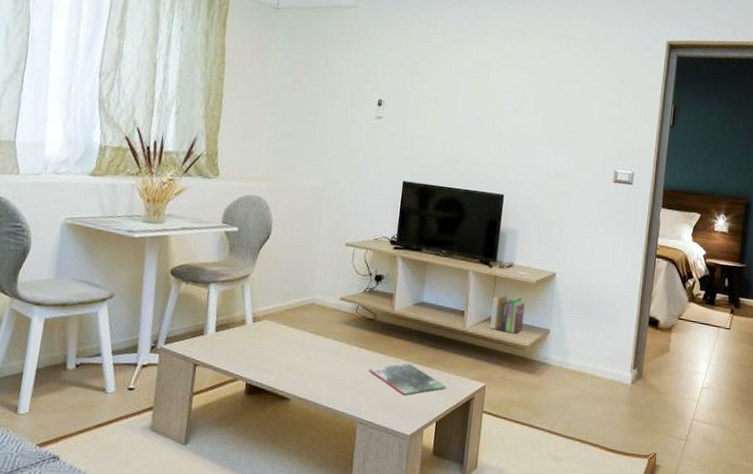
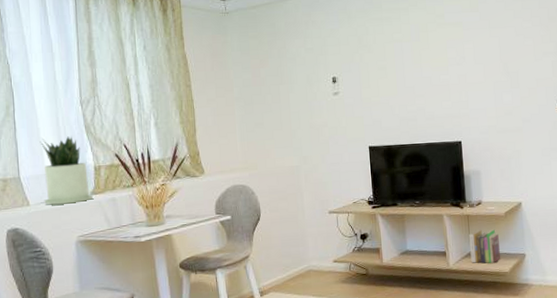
planter: none [35,105,93,183] -> present [40,136,94,205]

